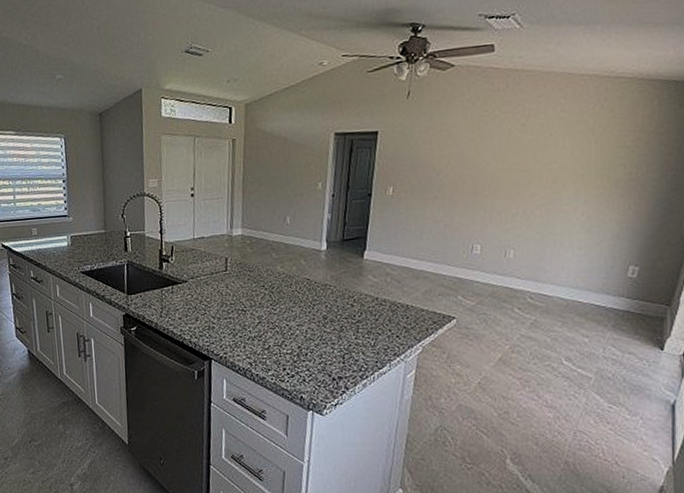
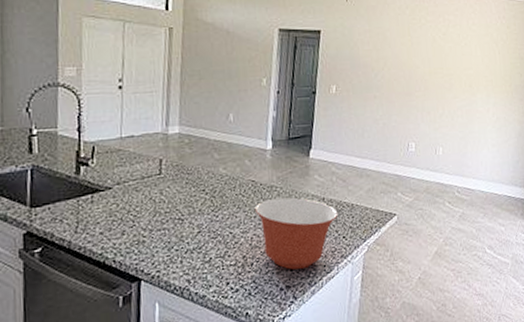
mixing bowl: none [309,296,392,363] -> present [254,197,338,270]

